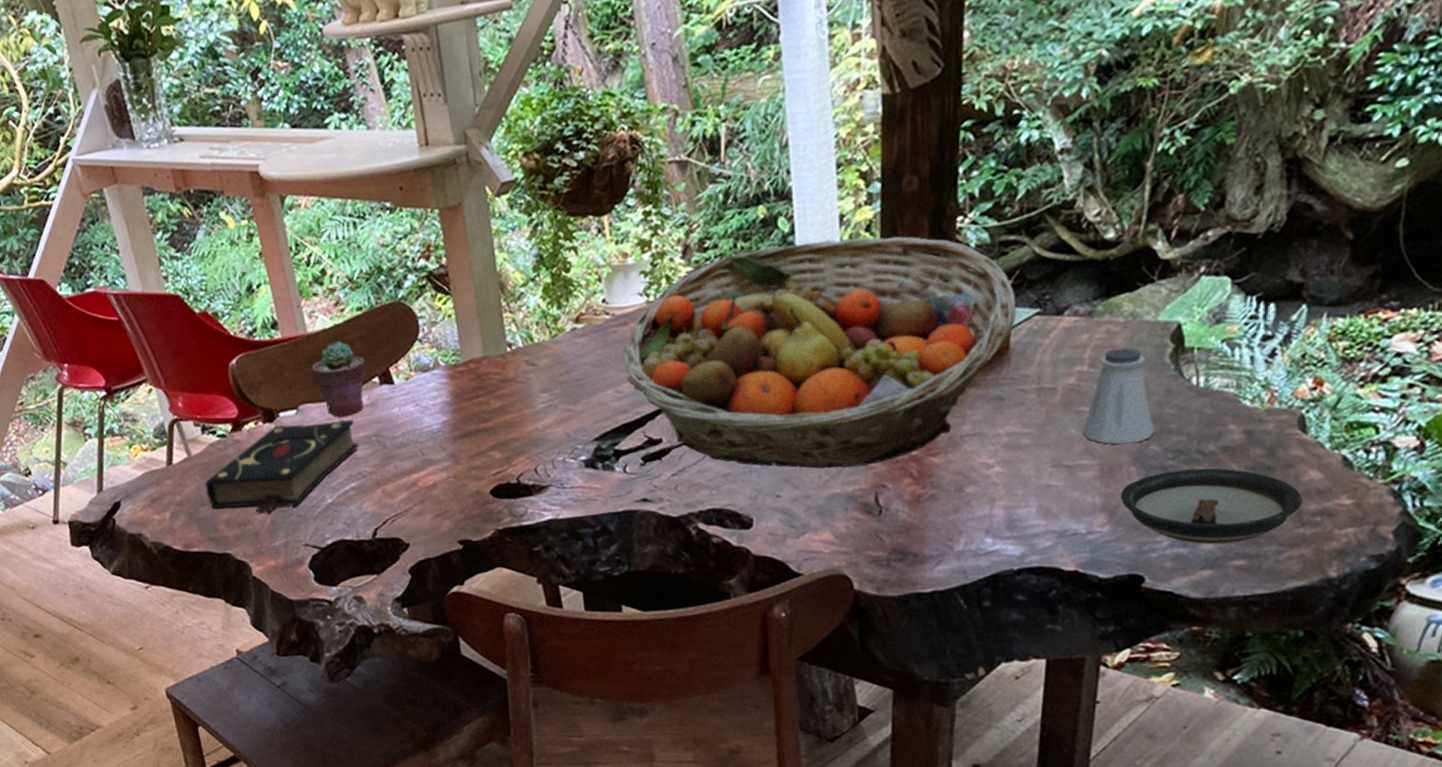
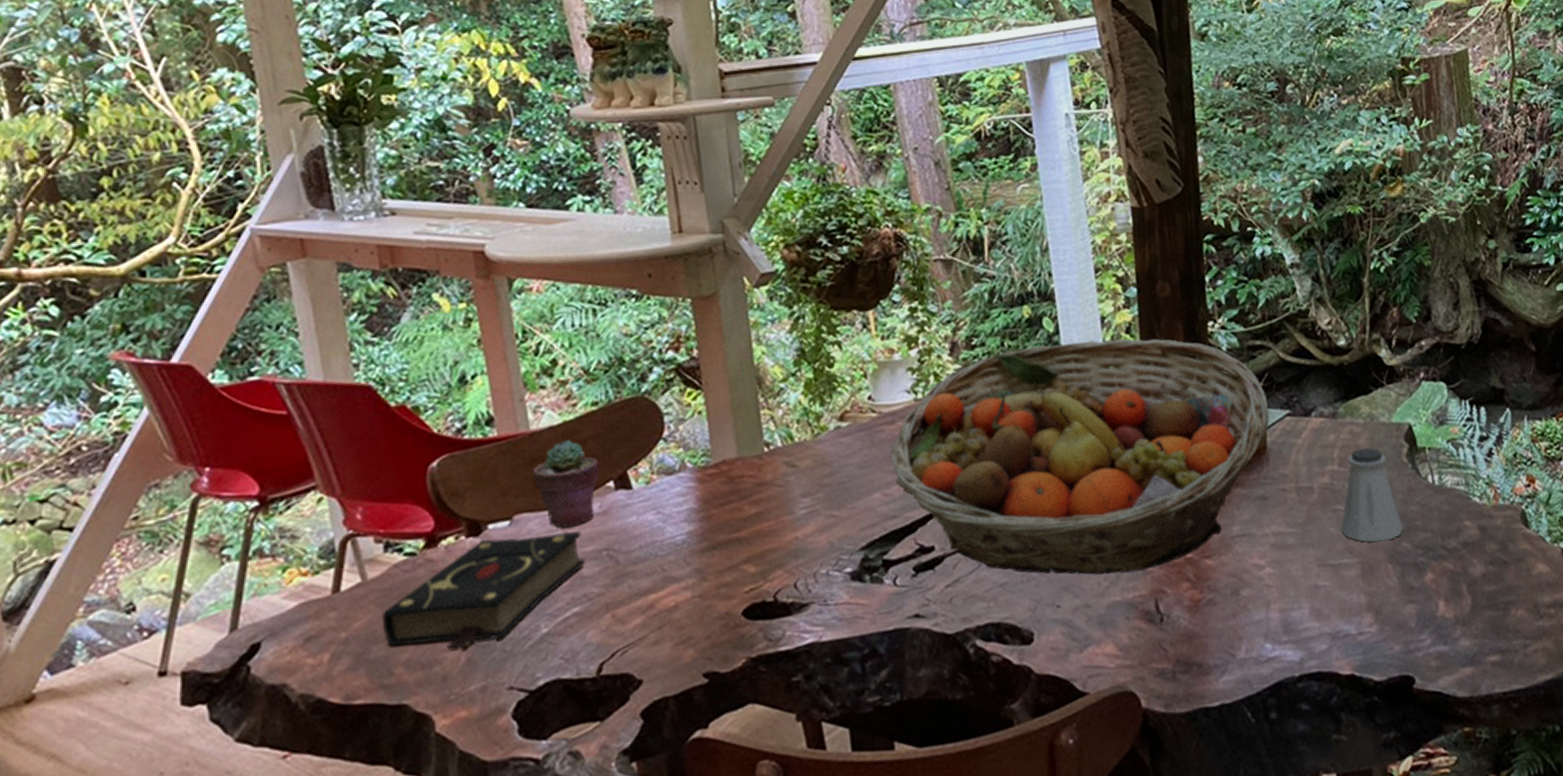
saucer: present [1120,468,1302,545] -> none [1381,563,1537,641]

